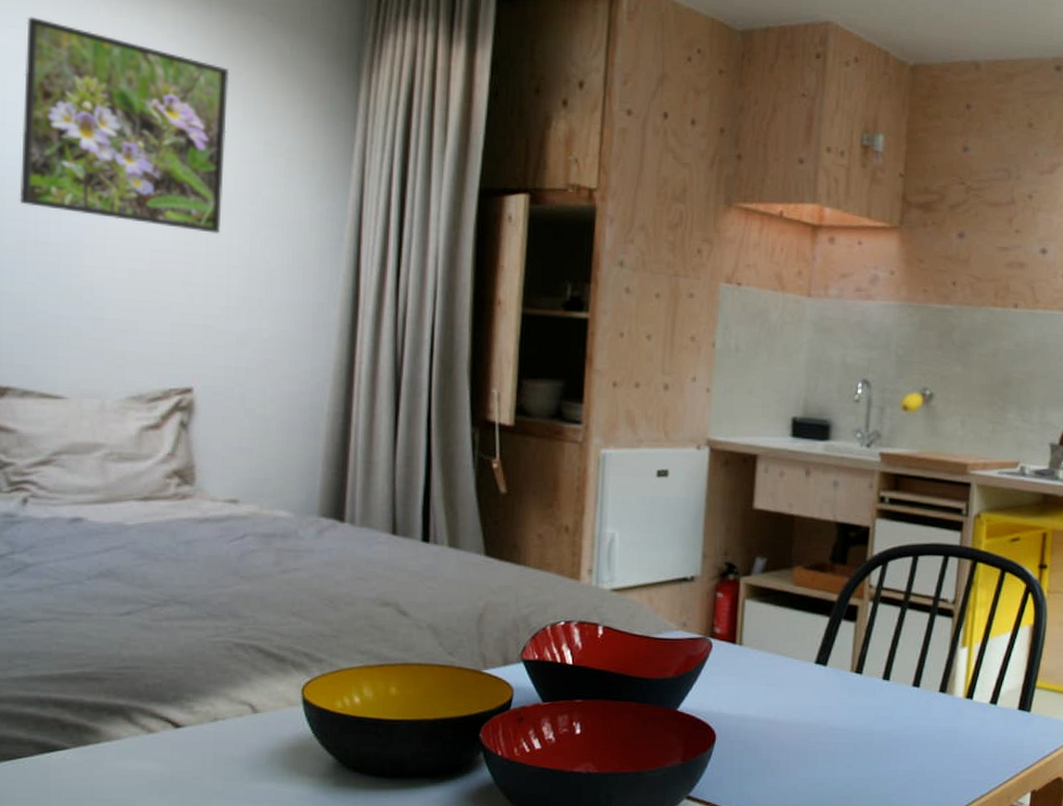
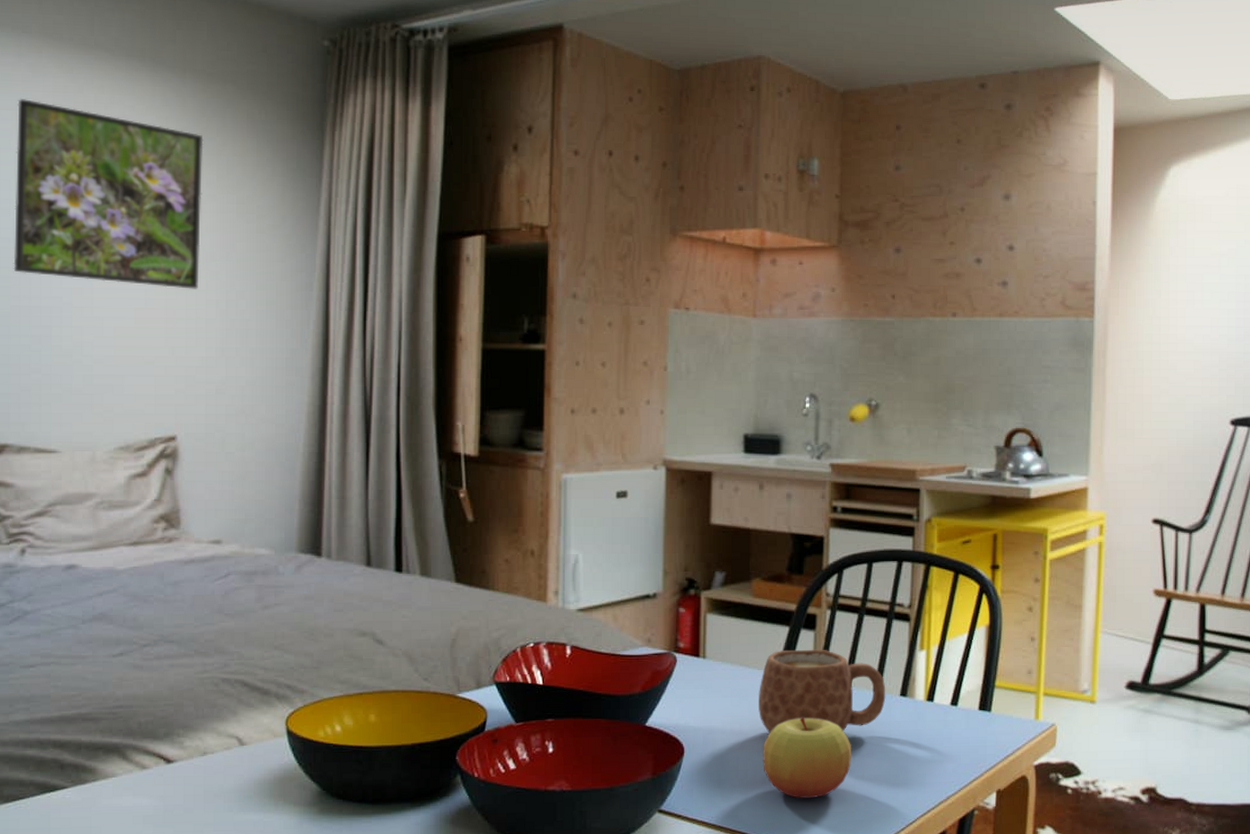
mug: none [794,641,925,725] -> present [759,649,886,733]
apple: none [796,709,887,791] -> present [763,717,851,798]

